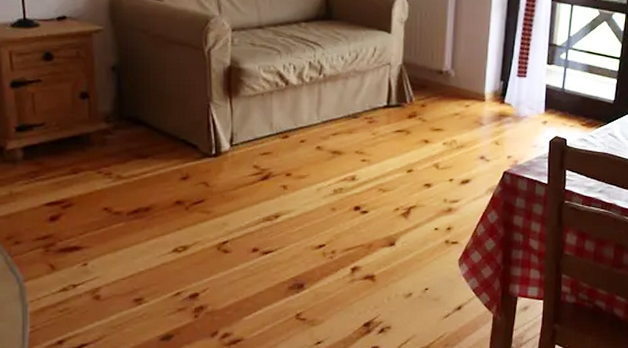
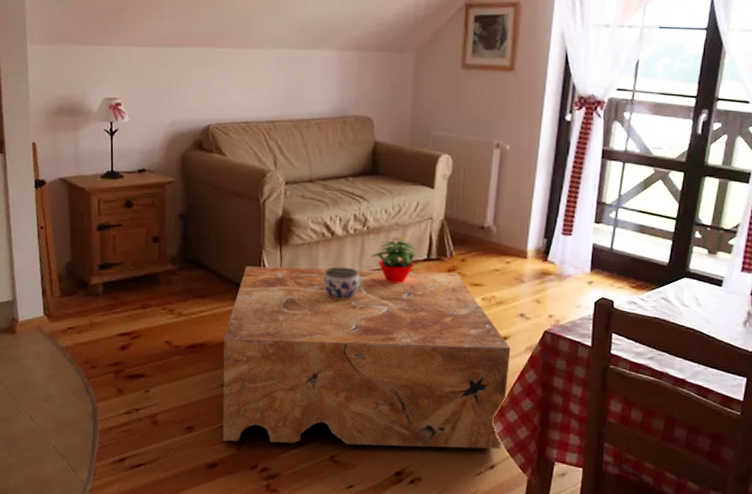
coffee table: none [171,118,473,310] -> present [222,266,511,450]
jar: none [279,116,318,152] -> present [323,266,360,300]
potted flower: none [328,84,382,132] -> present [370,237,423,284]

